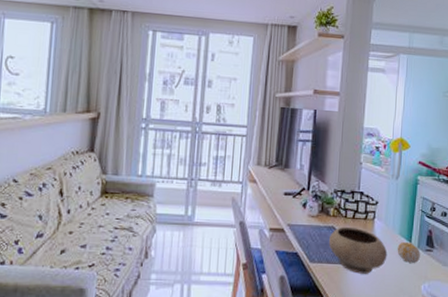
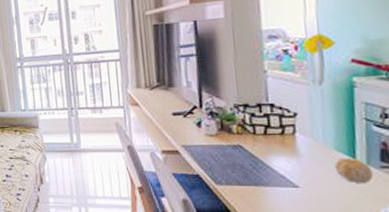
bowl: present [329,226,388,274] -> none [236,144,322,197]

